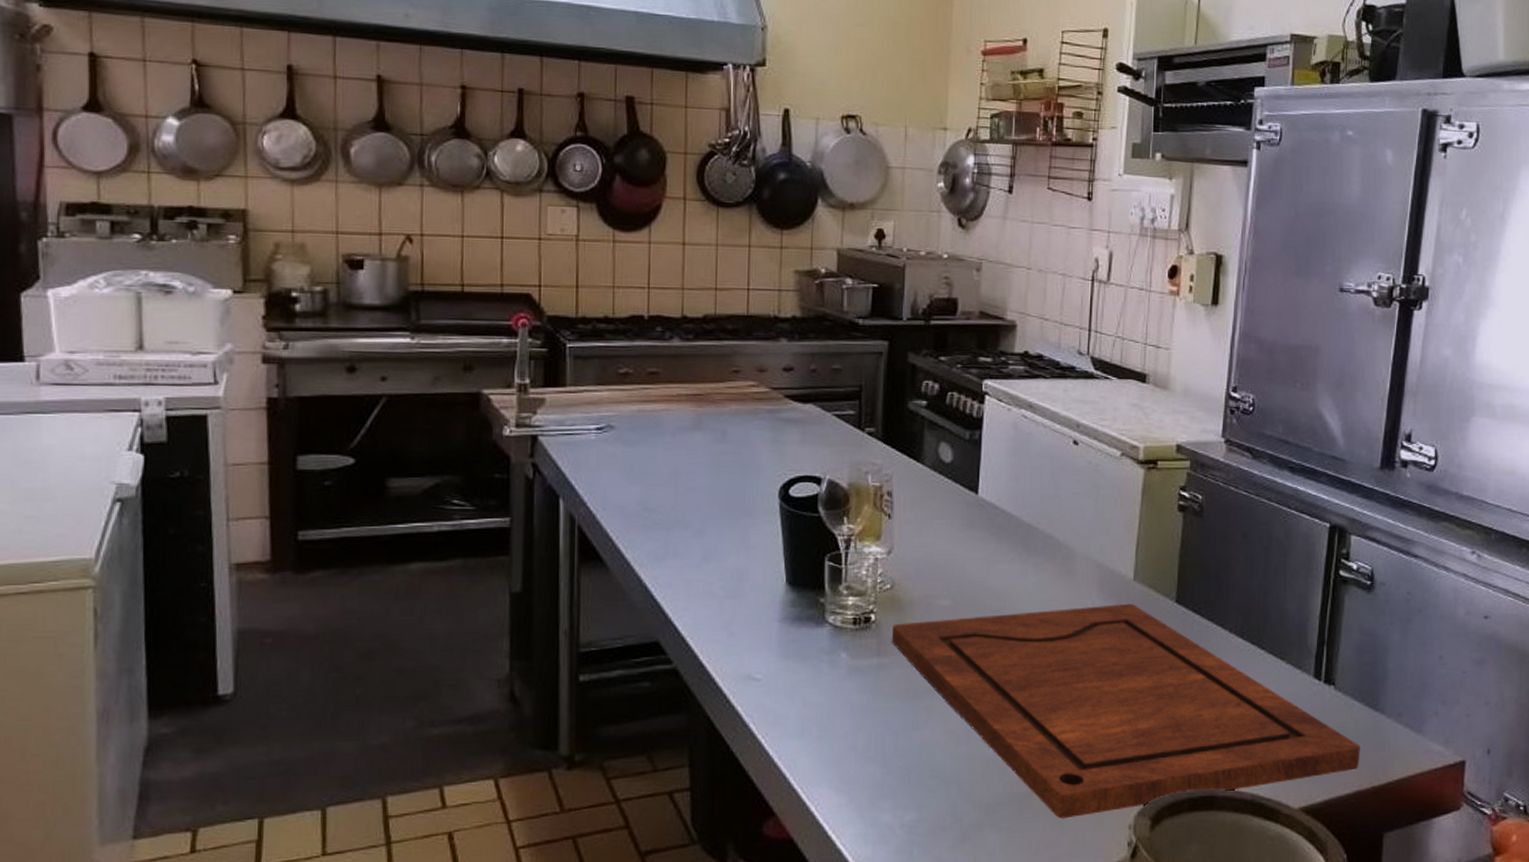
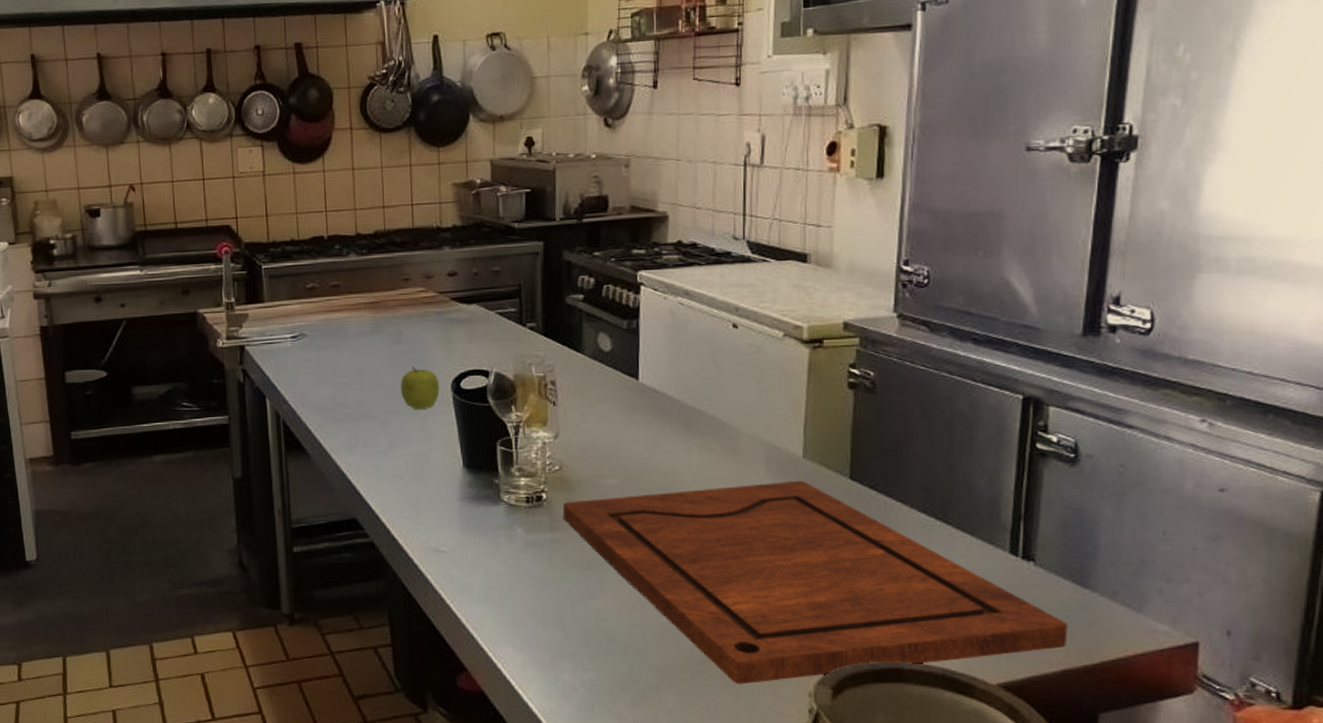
fruit: none [720,470,766,518] -> present [400,367,440,410]

